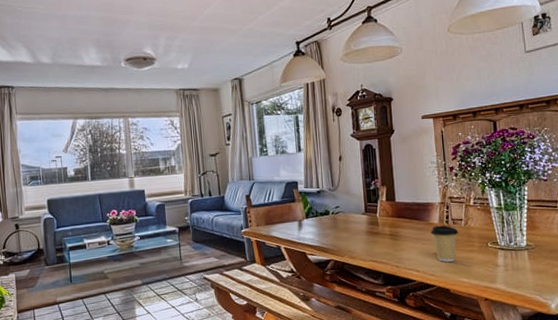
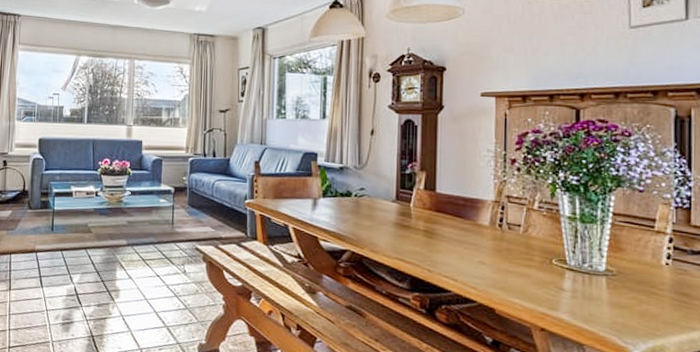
coffee cup: present [430,225,459,262] -> none [477,228,515,275]

